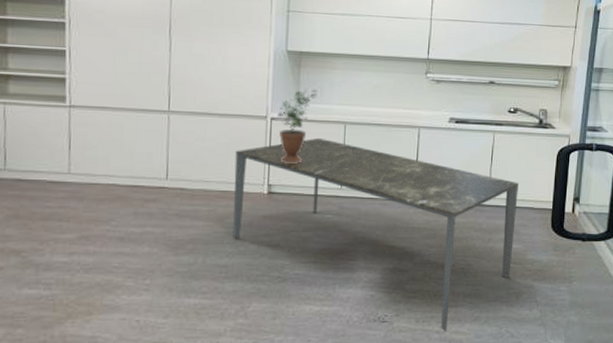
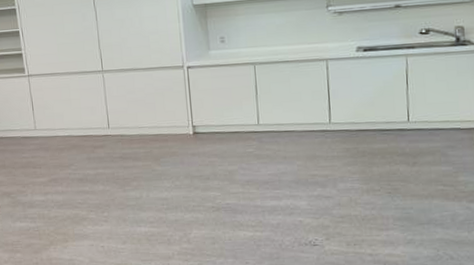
dining table: present [233,137,519,332] -> none [161,79,442,254]
potted plant: present [278,89,315,164] -> none [192,37,224,106]

